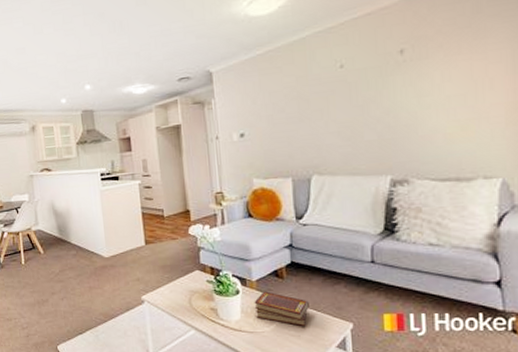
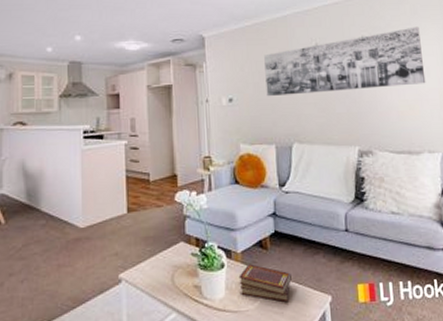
wall art: none [279,28,487,129] -> present [264,26,426,97]

